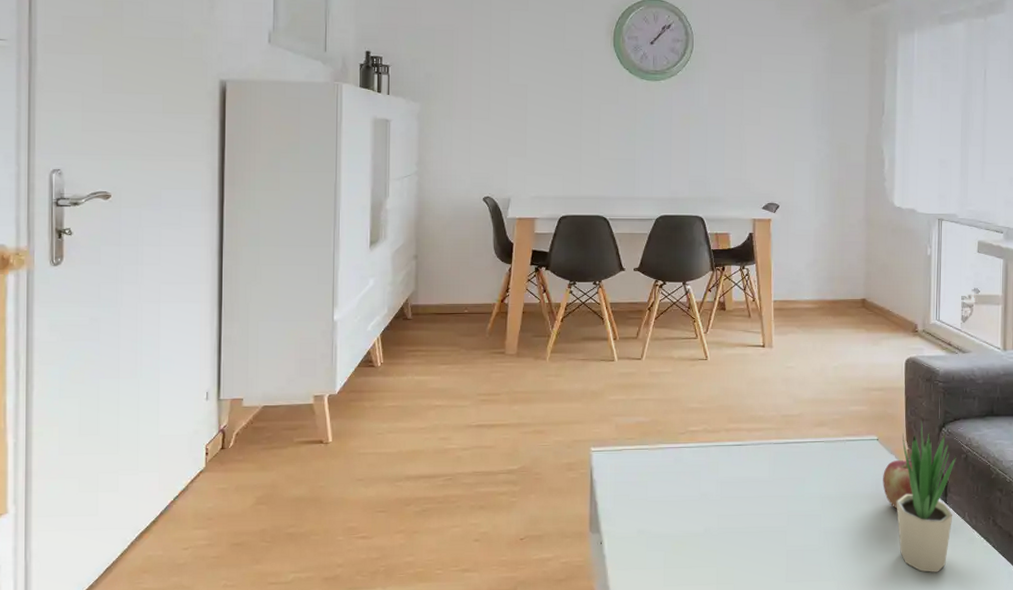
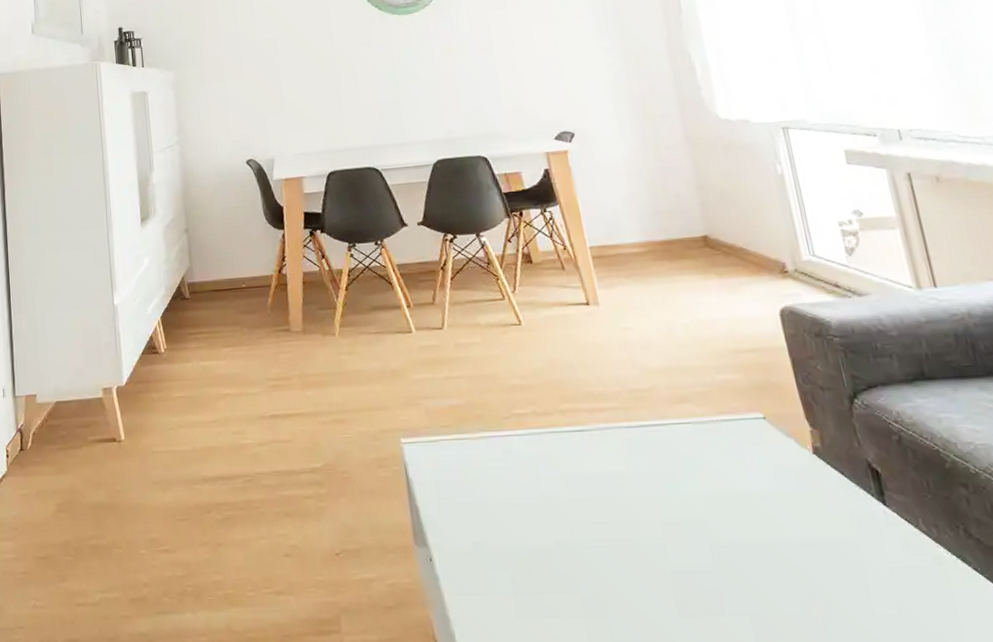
apple: present [883,460,913,509] -> none [782,445,833,514]
potted plant: present [896,417,957,572] -> none [798,385,907,607]

